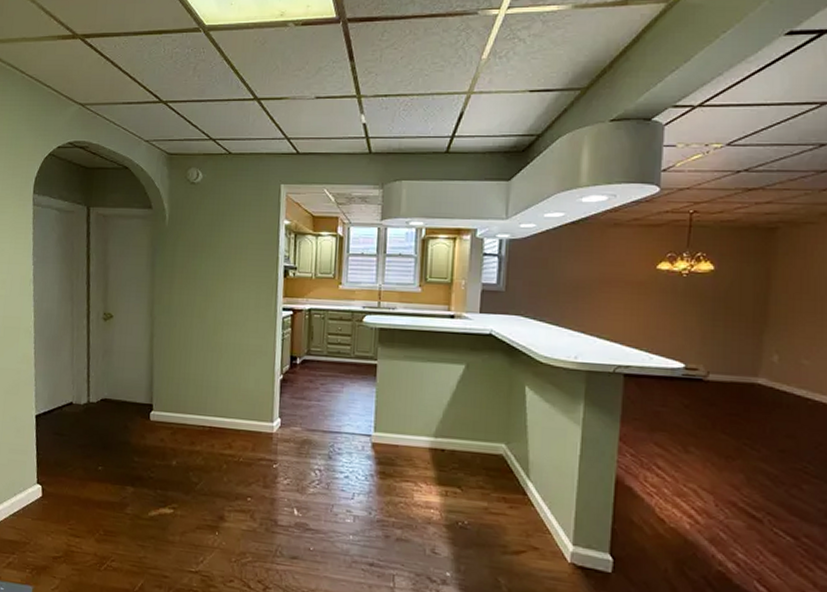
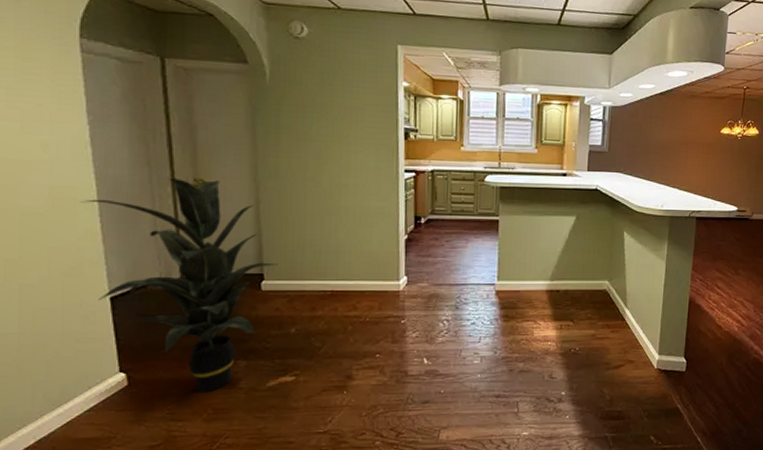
indoor plant: none [22,311,166,513] -> present [81,177,279,392]

